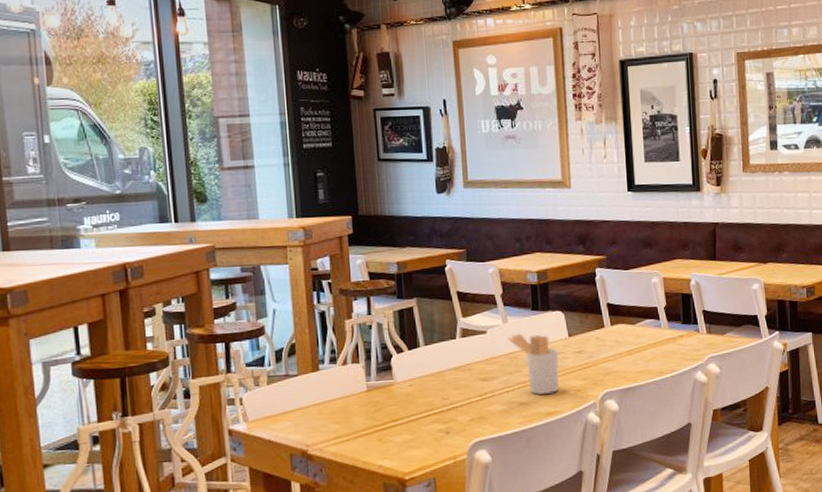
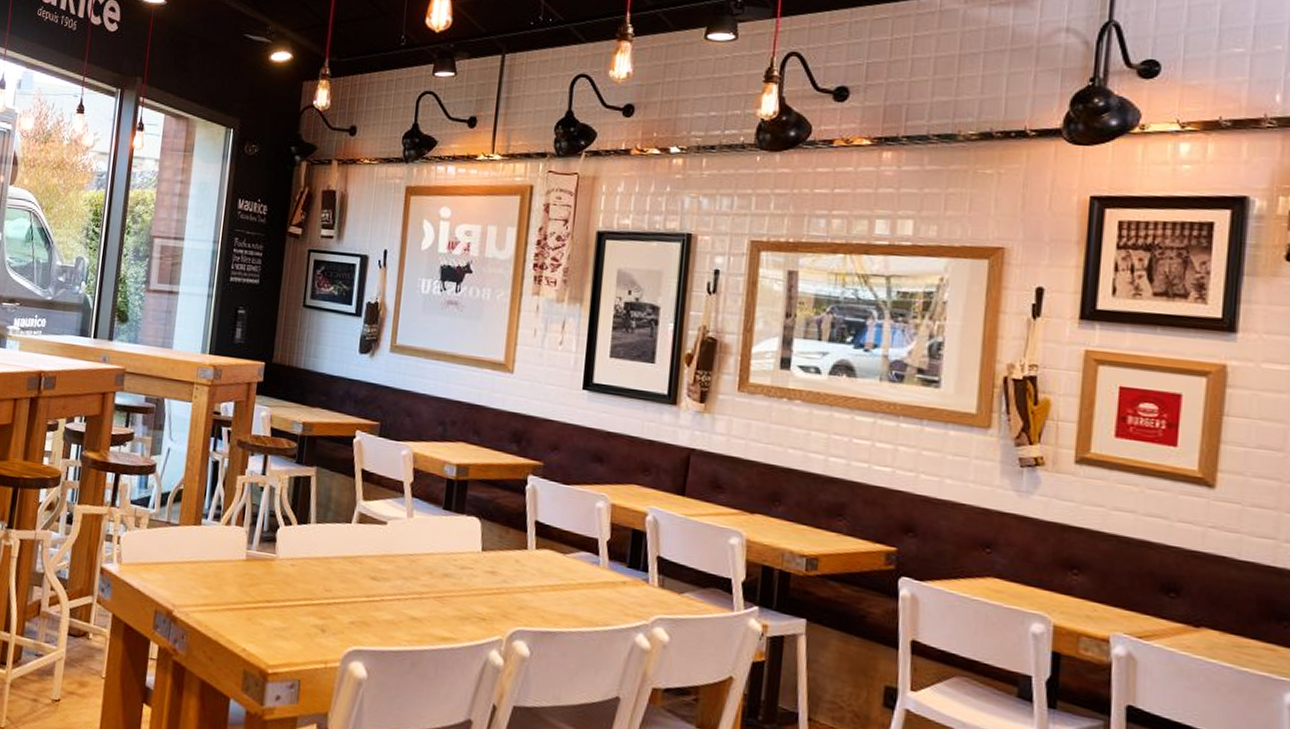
utensil holder: present [507,333,560,395] -> none [409,533,468,615]

